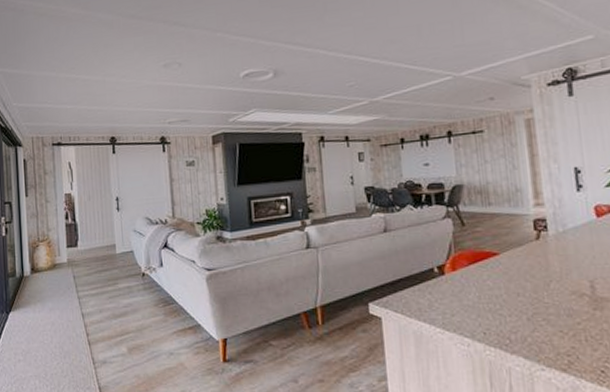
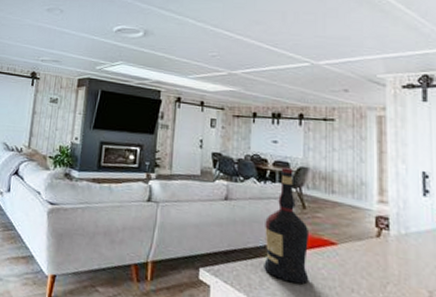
liquor: none [426,187,476,299] -> present [264,166,309,284]

